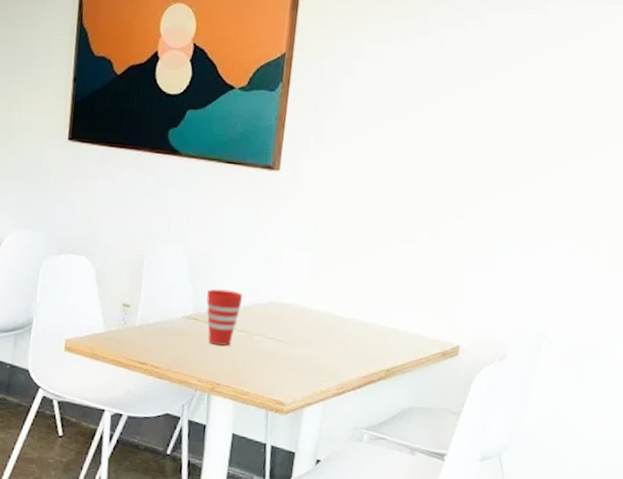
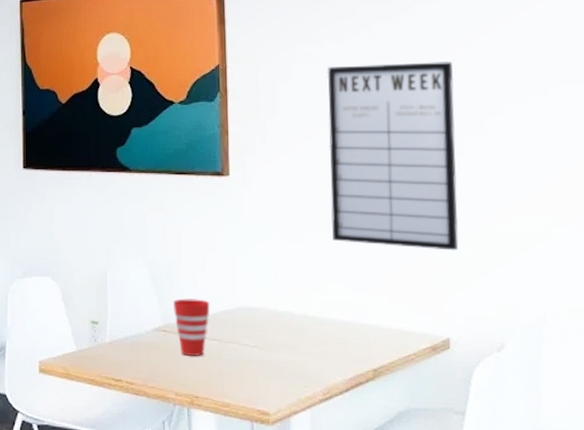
writing board: none [369,69,511,265] -> present [327,62,459,251]

